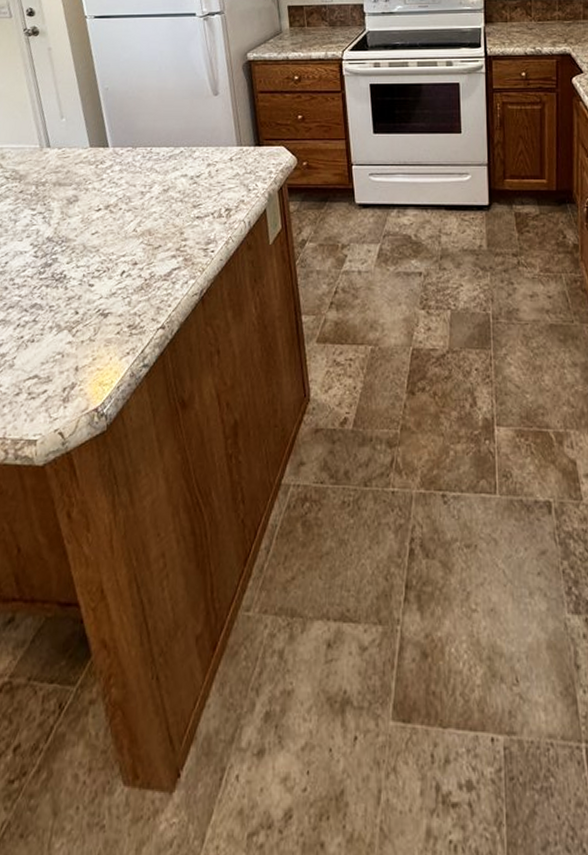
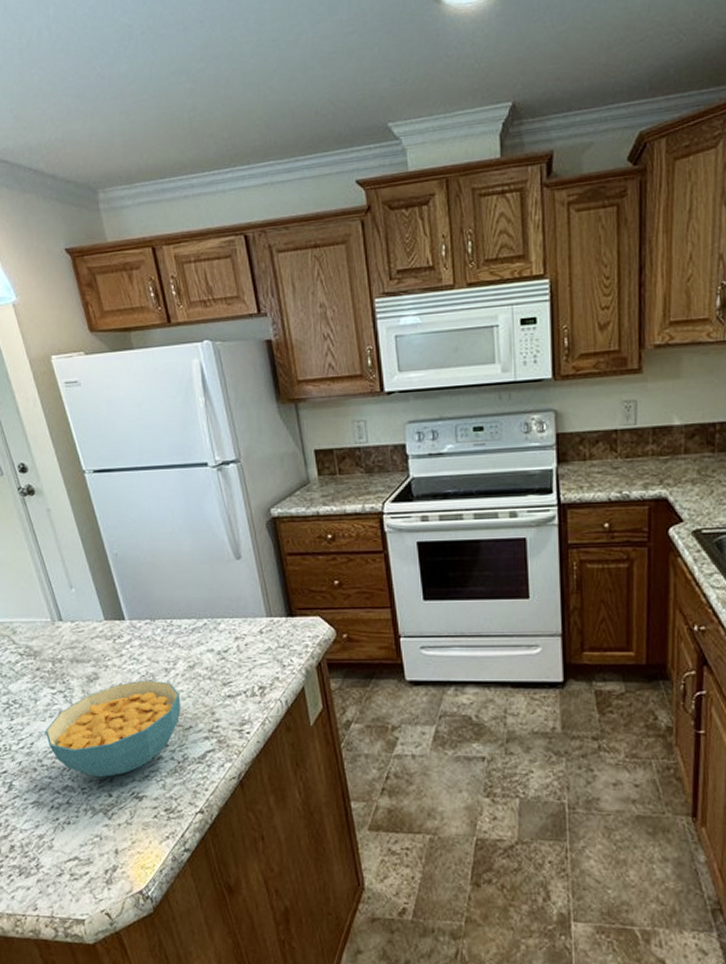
cereal bowl: none [20,202,153,296] -> present [45,679,181,778]

